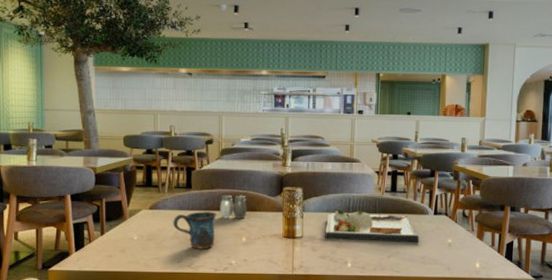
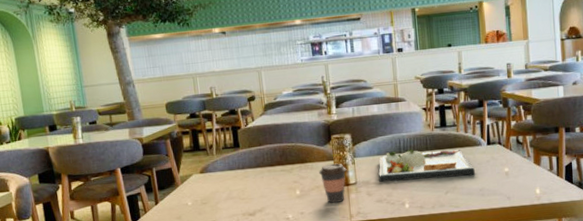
mug: present [173,211,216,249] -> none [225,168,269,208]
salt and pepper shaker: present [220,194,247,219] -> none [269,148,298,174]
coffee cup: none [267,215,295,255] -> present [319,163,347,204]

